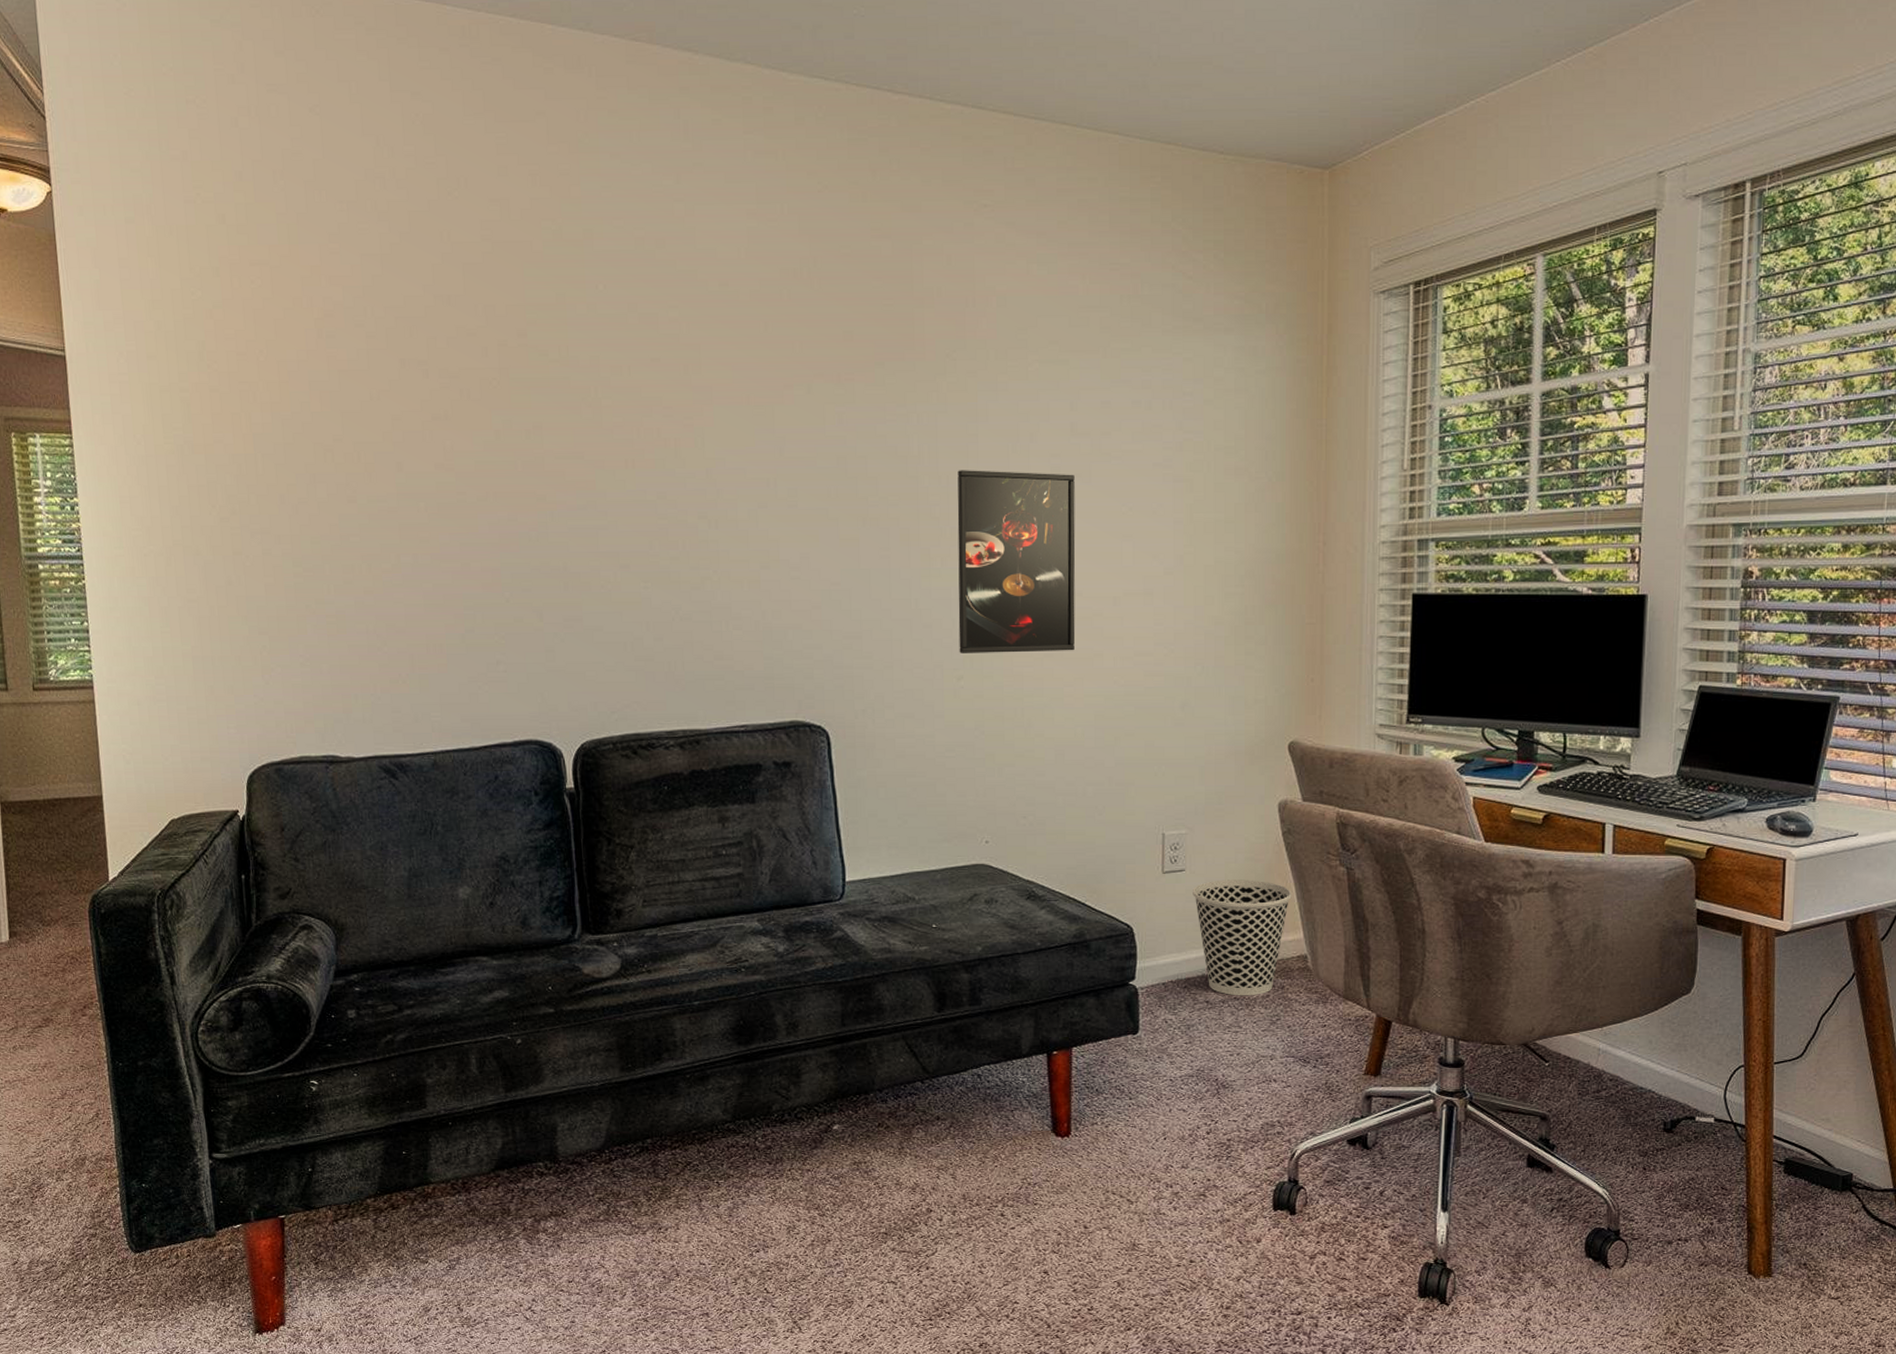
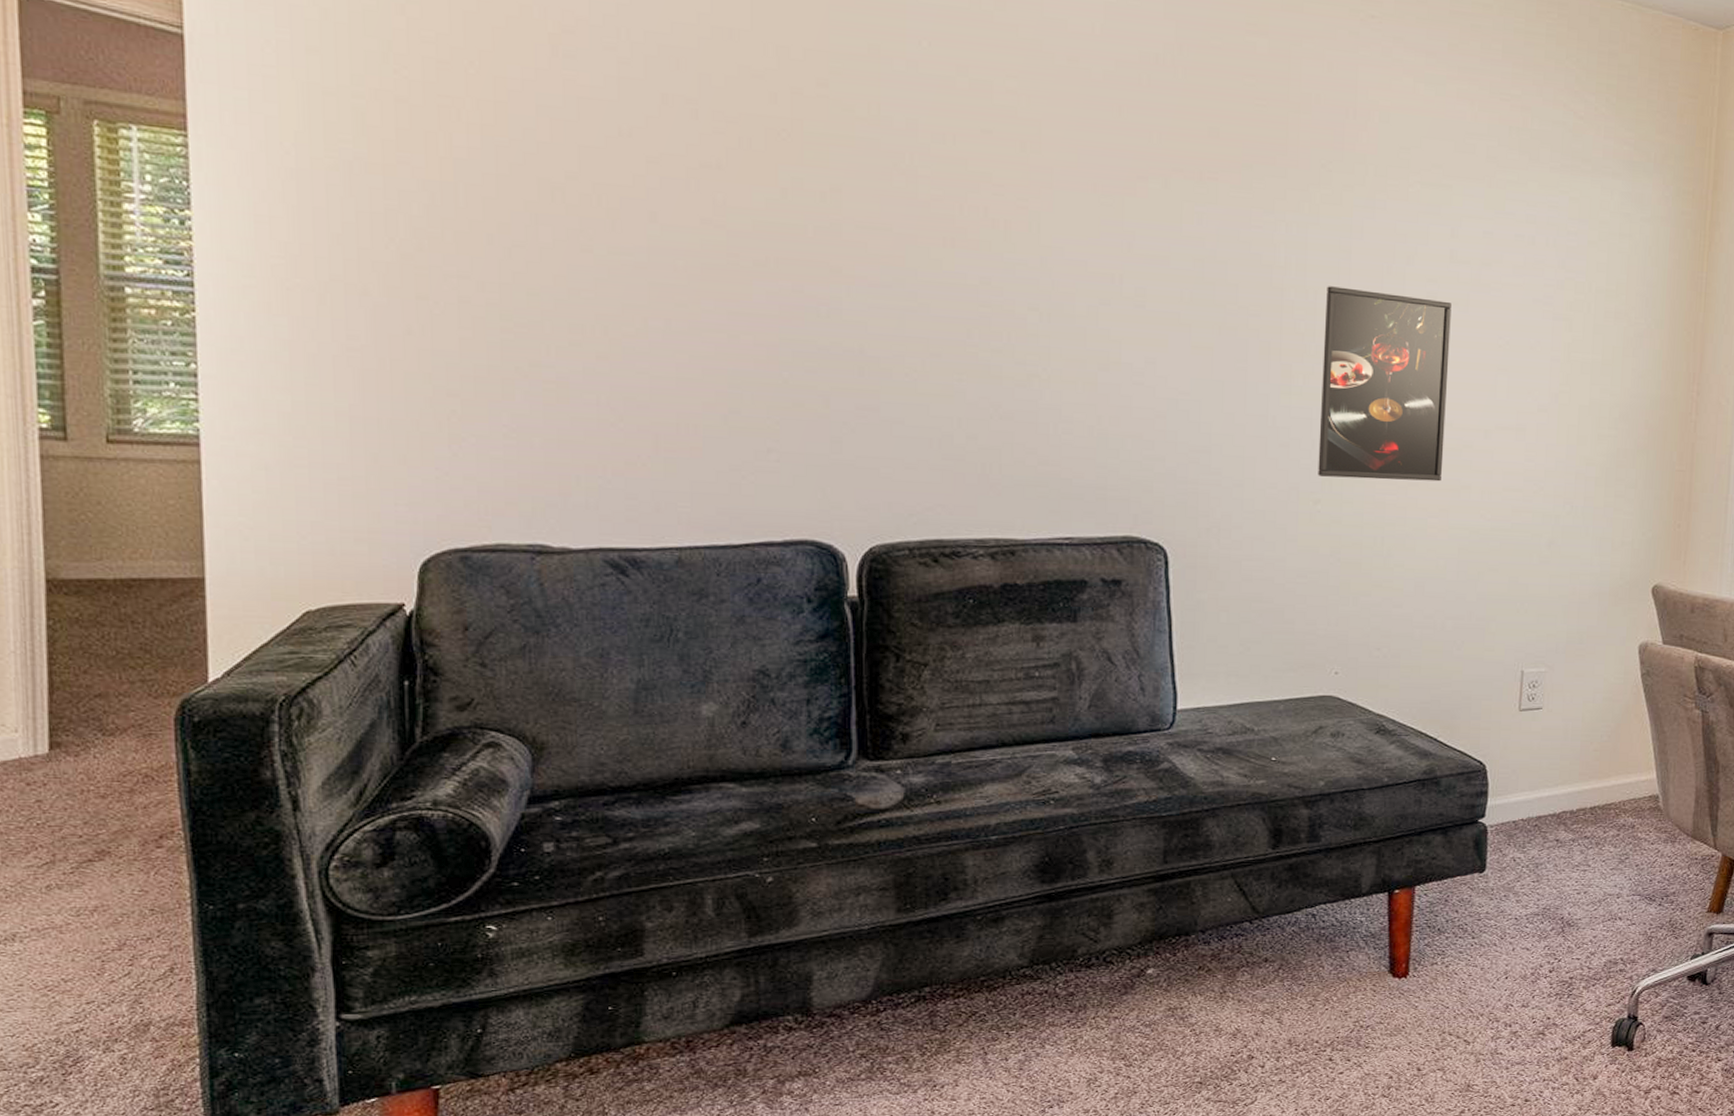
wastebasket: present [1193,879,1292,996] -> none [1549,719,1647,835]

